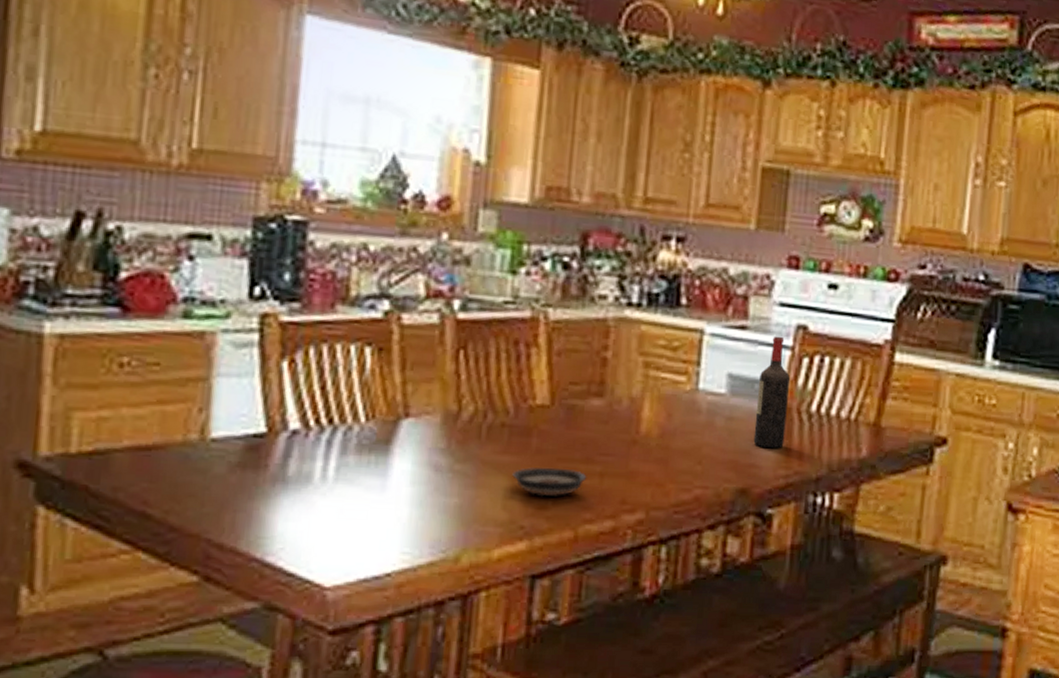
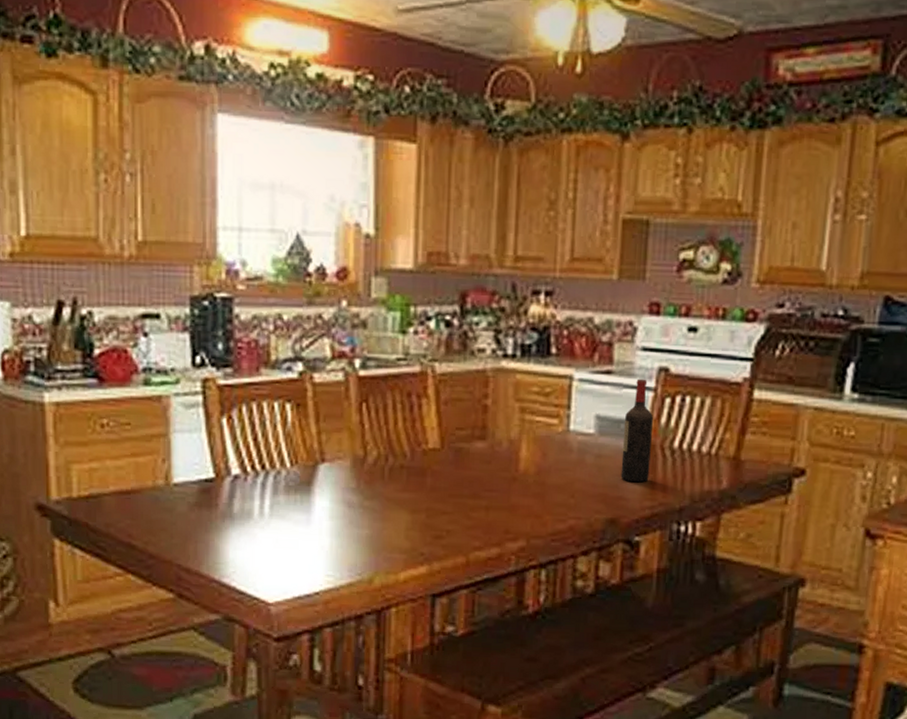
saucer: present [512,467,587,497] -> none [412,502,475,528]

